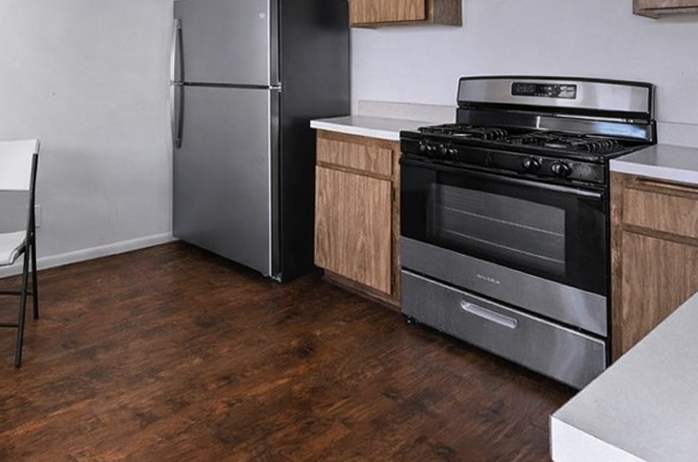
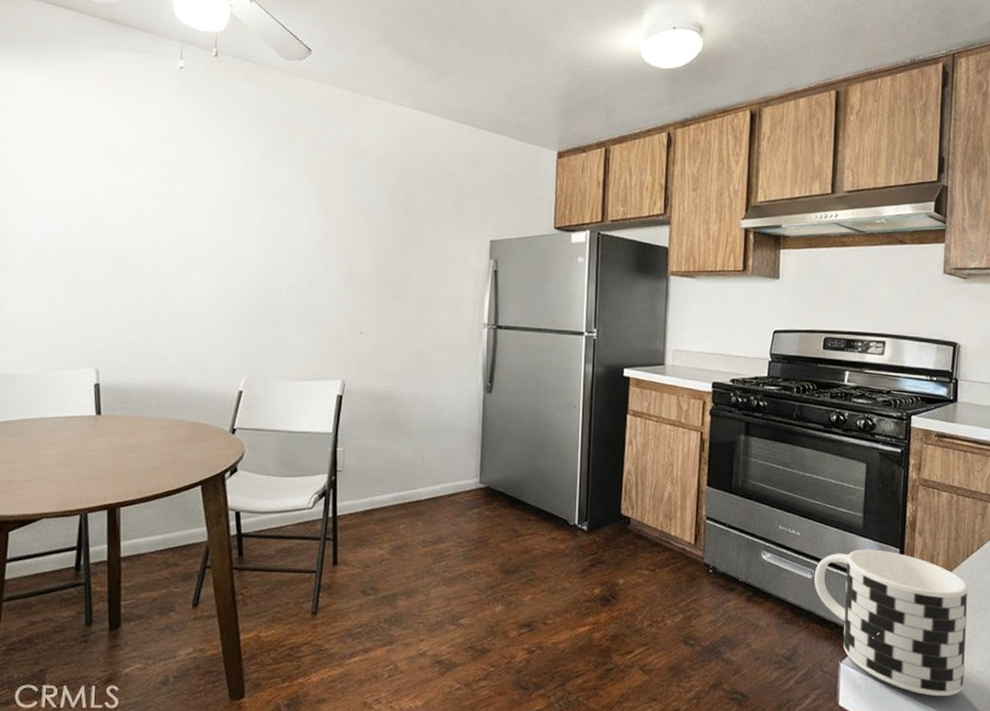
cup: none [518,297,686,452] -> present [814,549,968,697]

